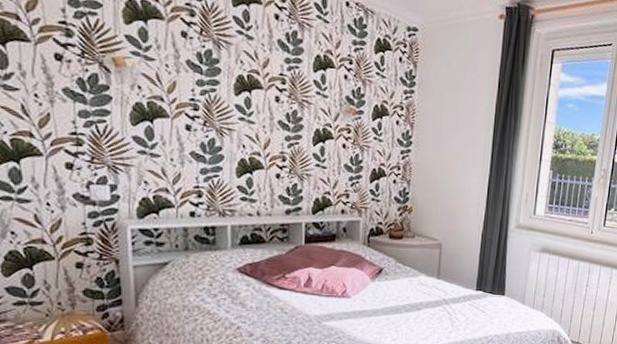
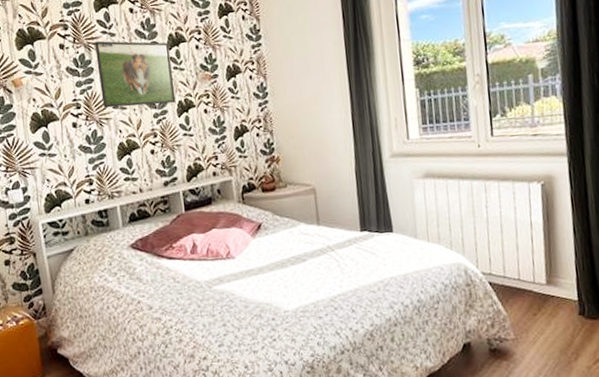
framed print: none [226,39,315,130] -> present [95,41,176,108]

